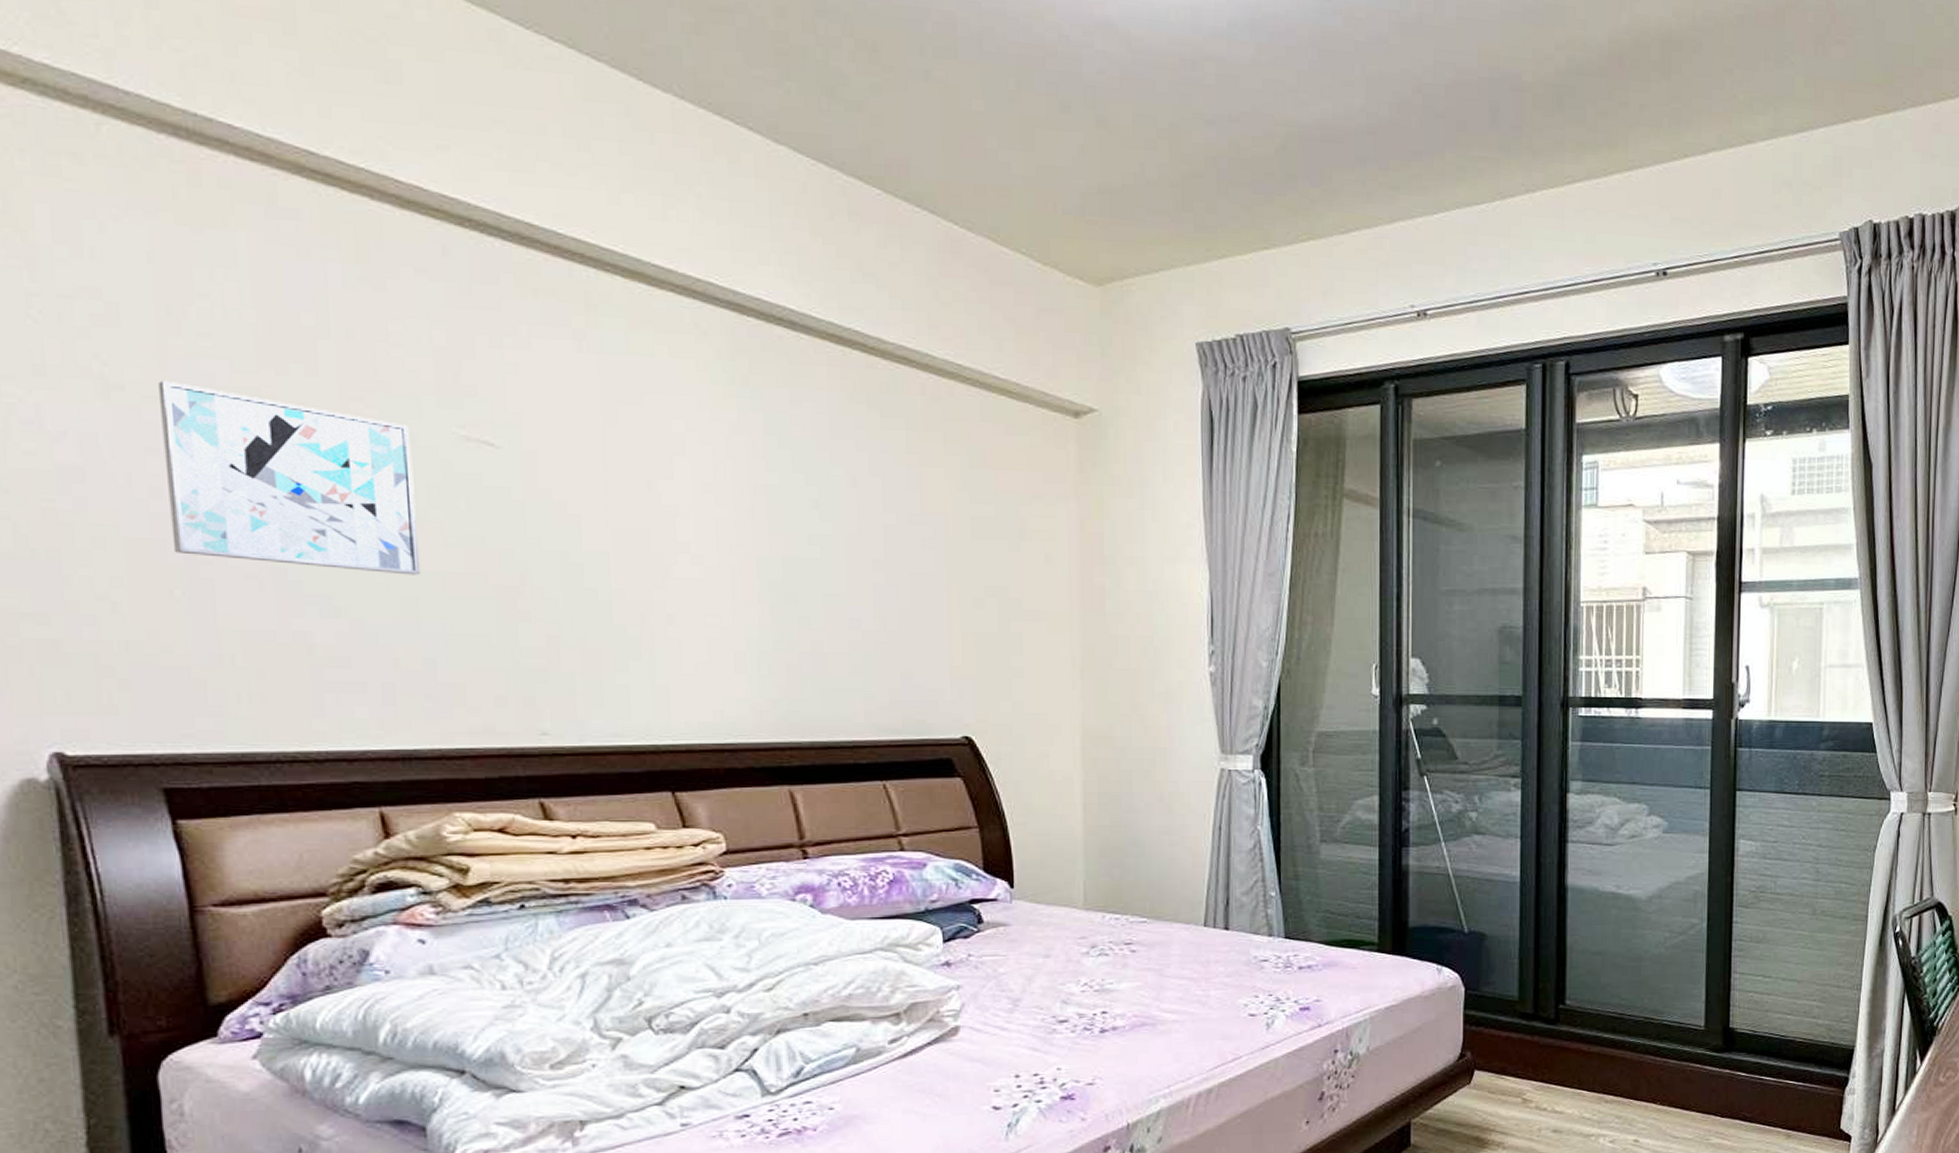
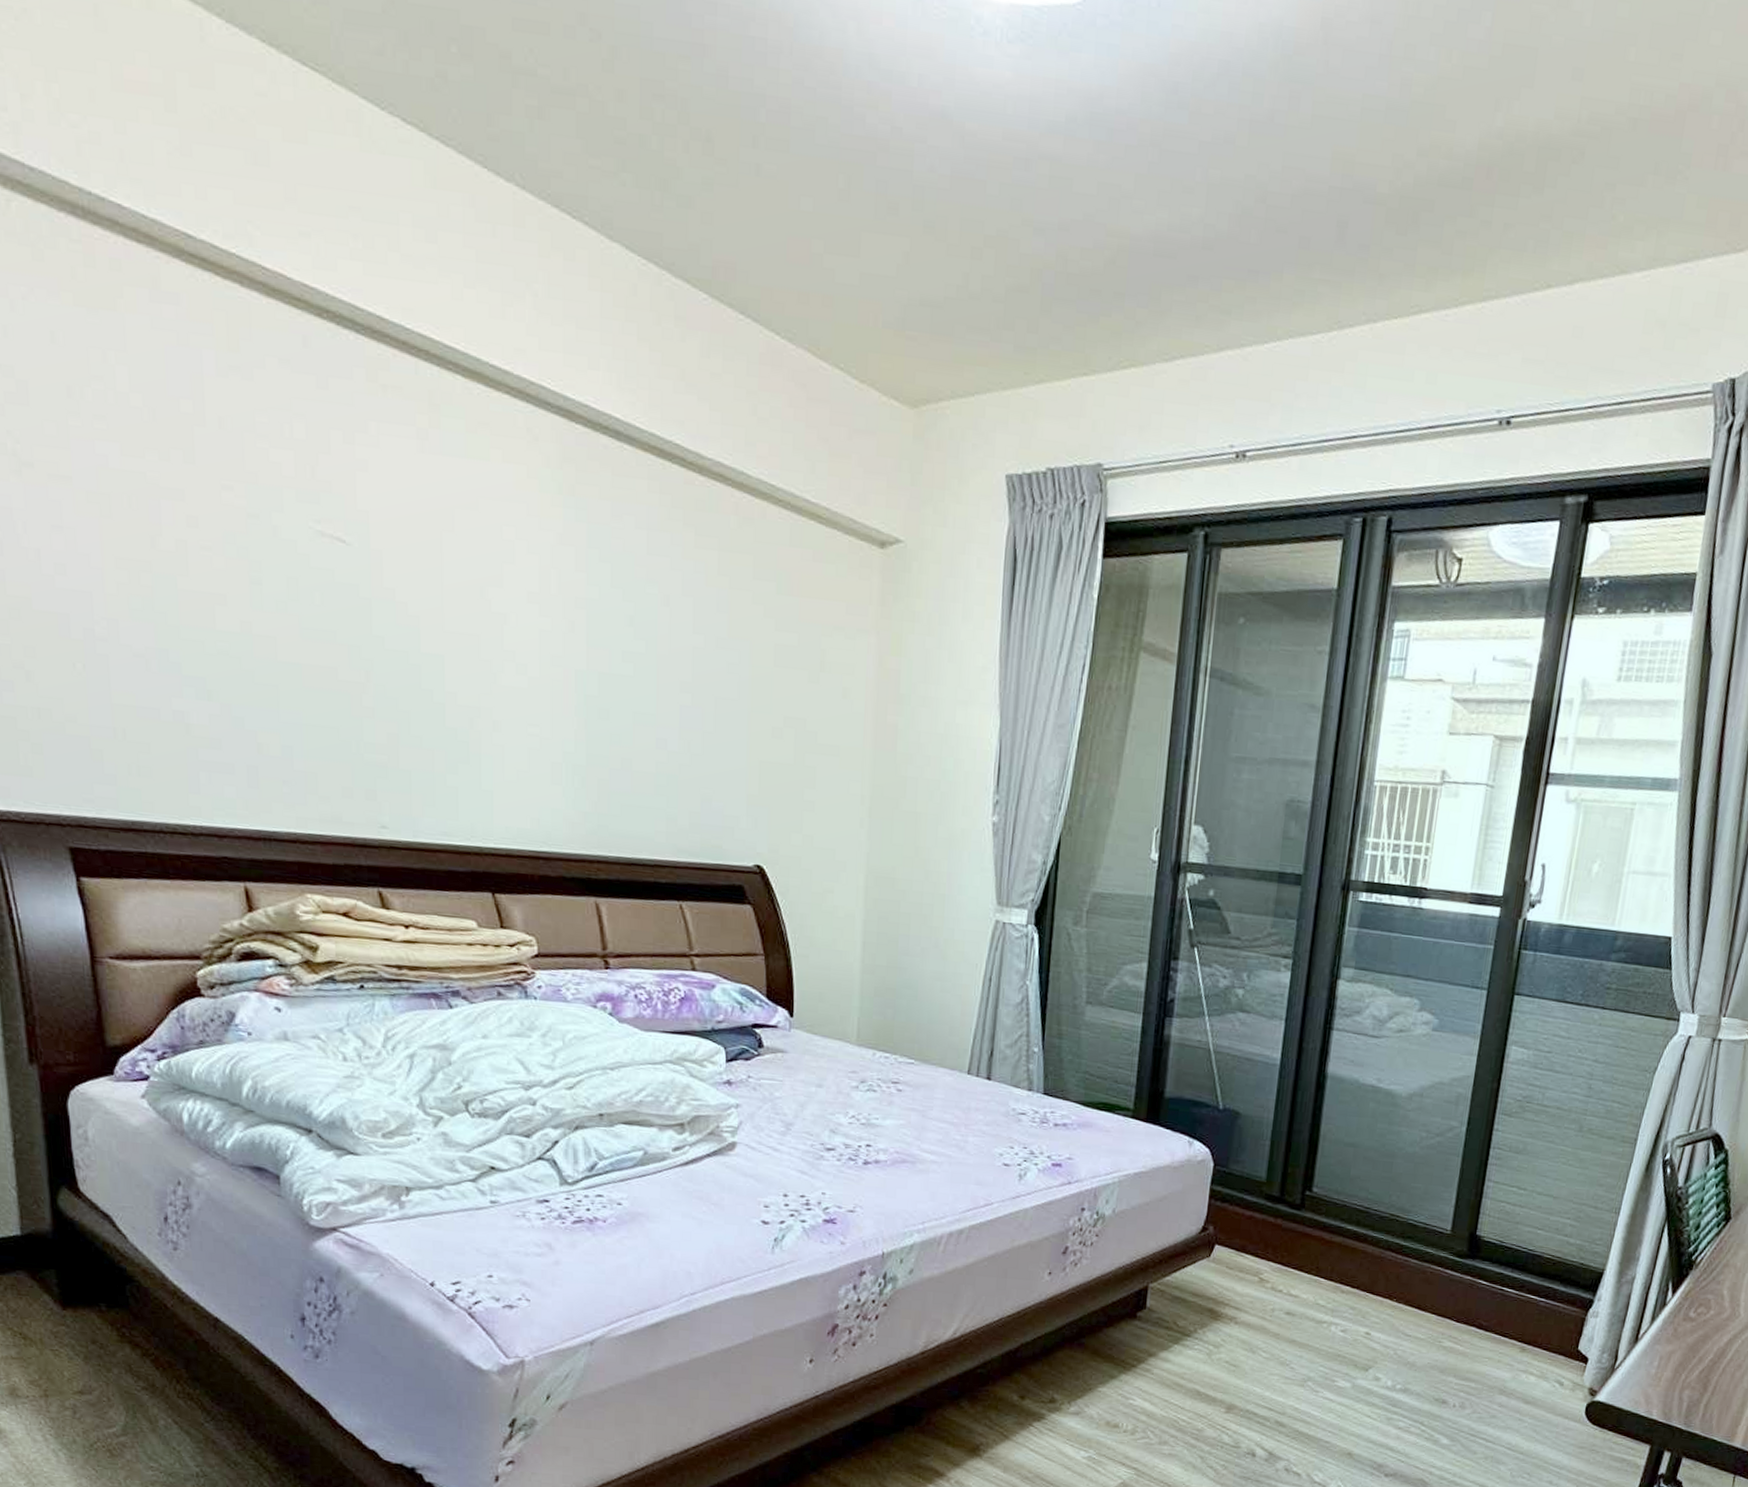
wall art: present [157,380,421,575] -> none [60,459,281,665]

